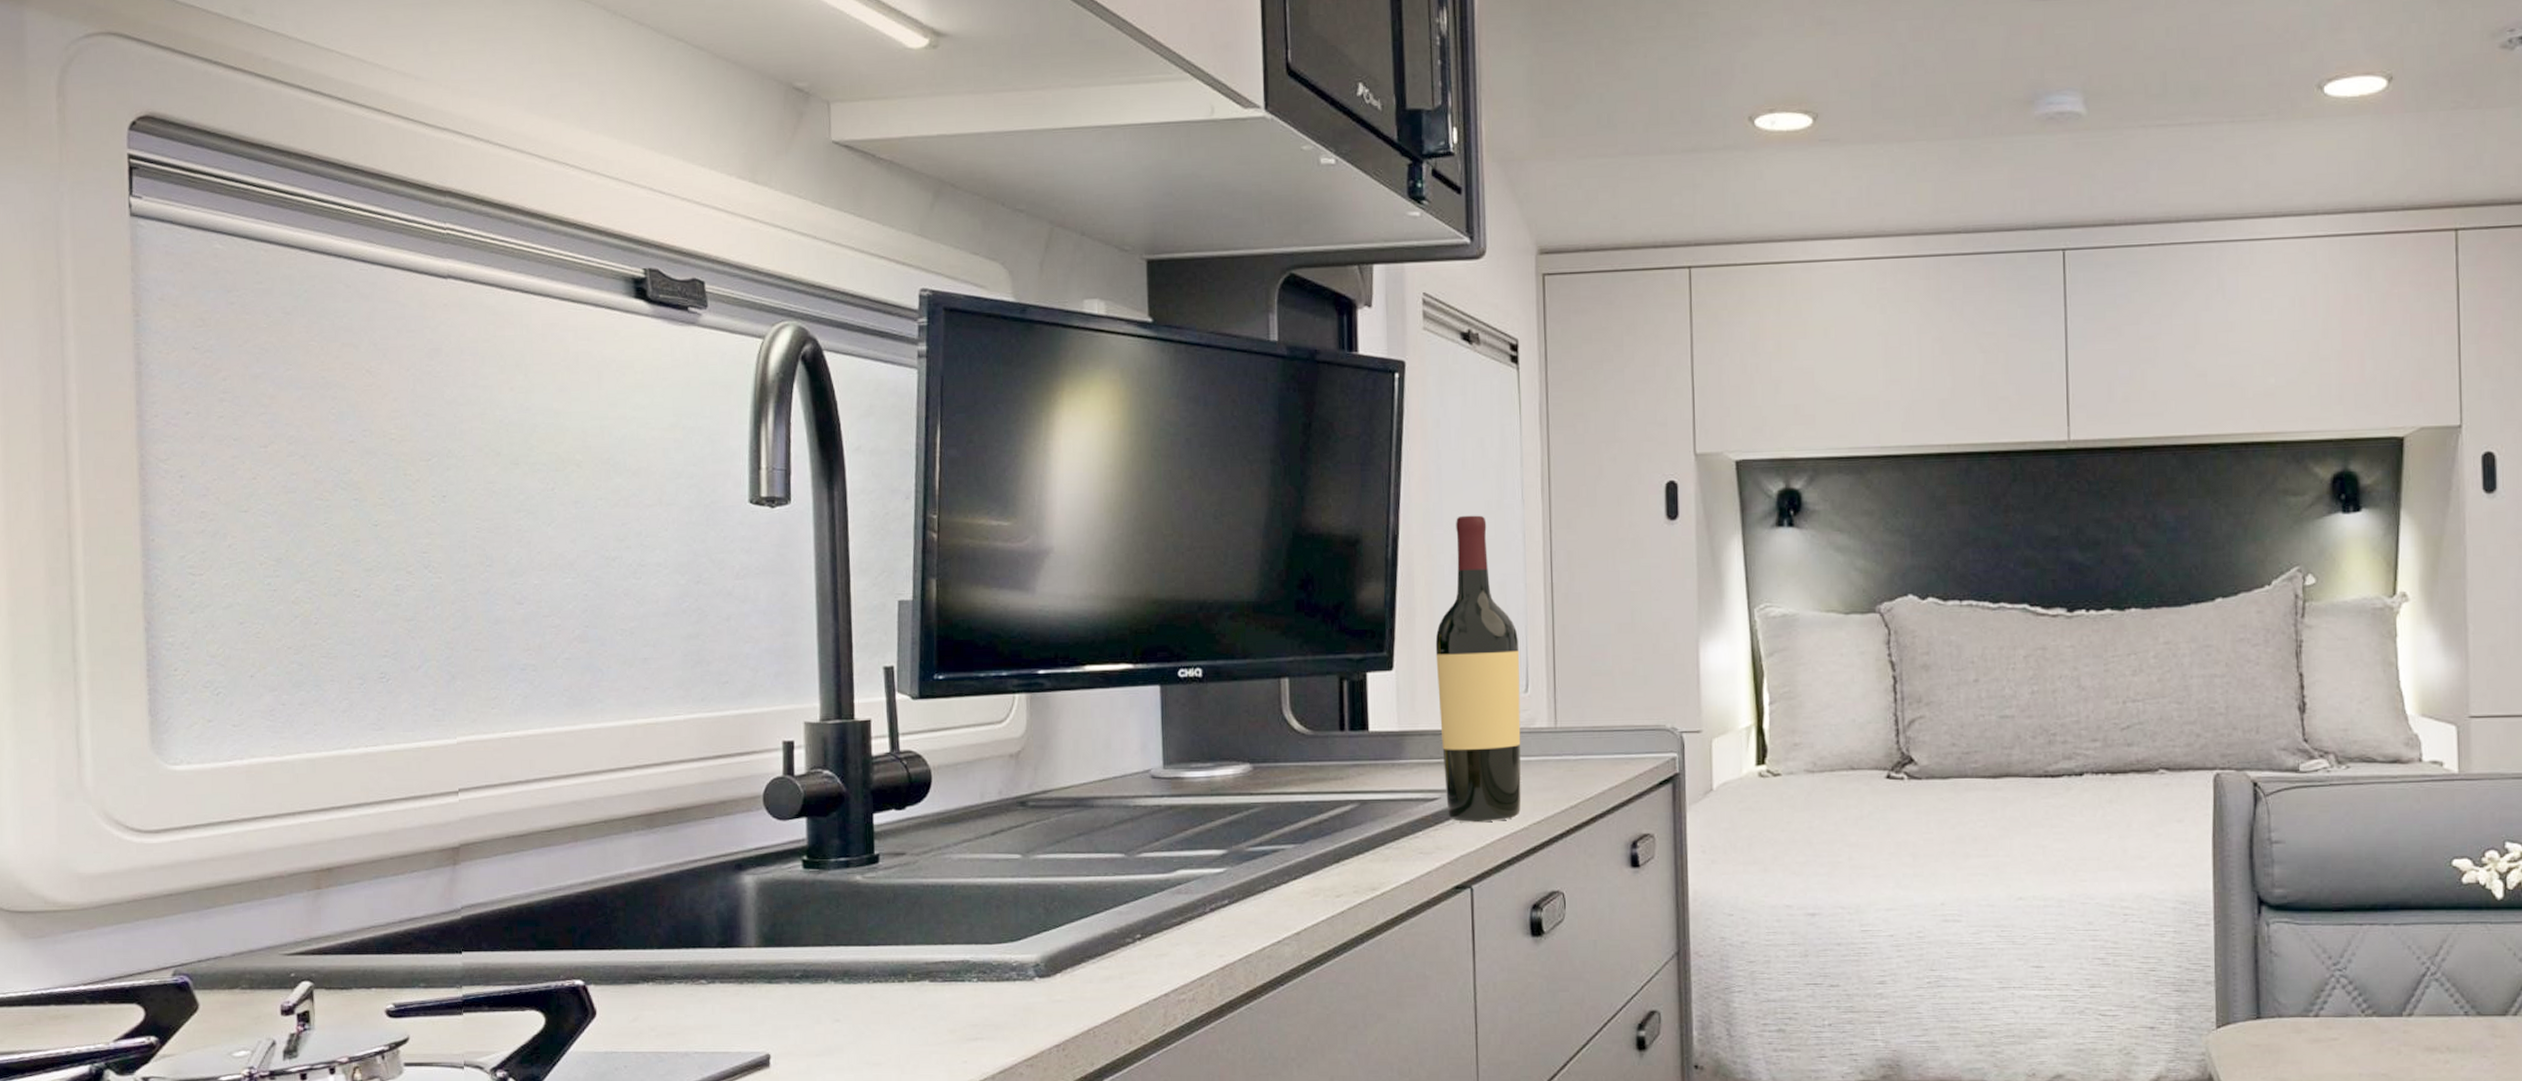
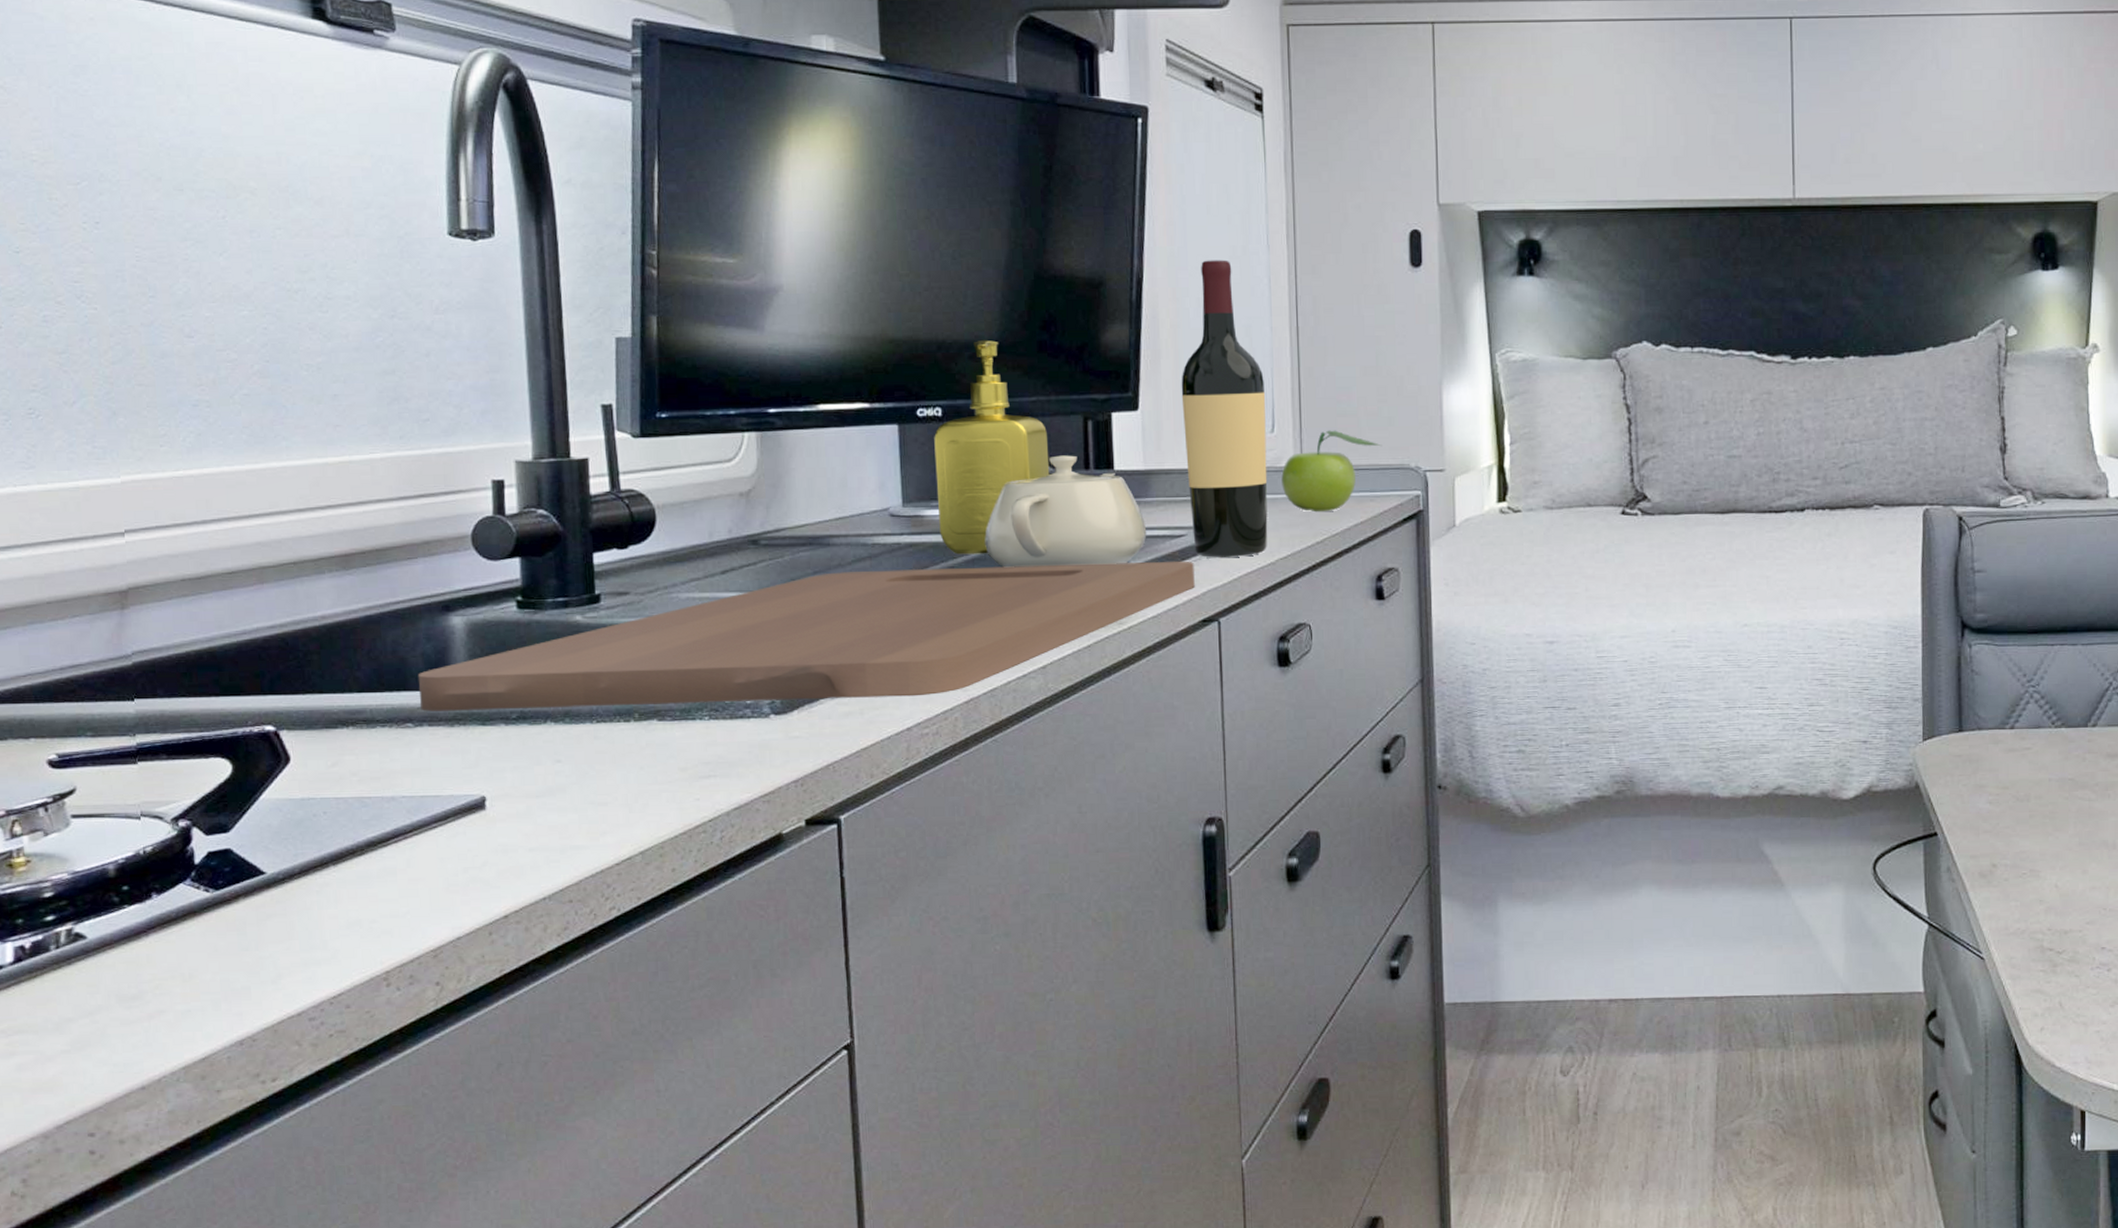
cutting board: none [711,825,1448,969] -> present [417,561,1195,712]
soap dispenser: none [1194,599,1306,817] -> present [934,339,1050,555]
teapot: none [1242,716,1401,831] -> present [985,455,1147,568]
fruit: none [1535,690,1638,776] -> present [1281,430,1382,513]

